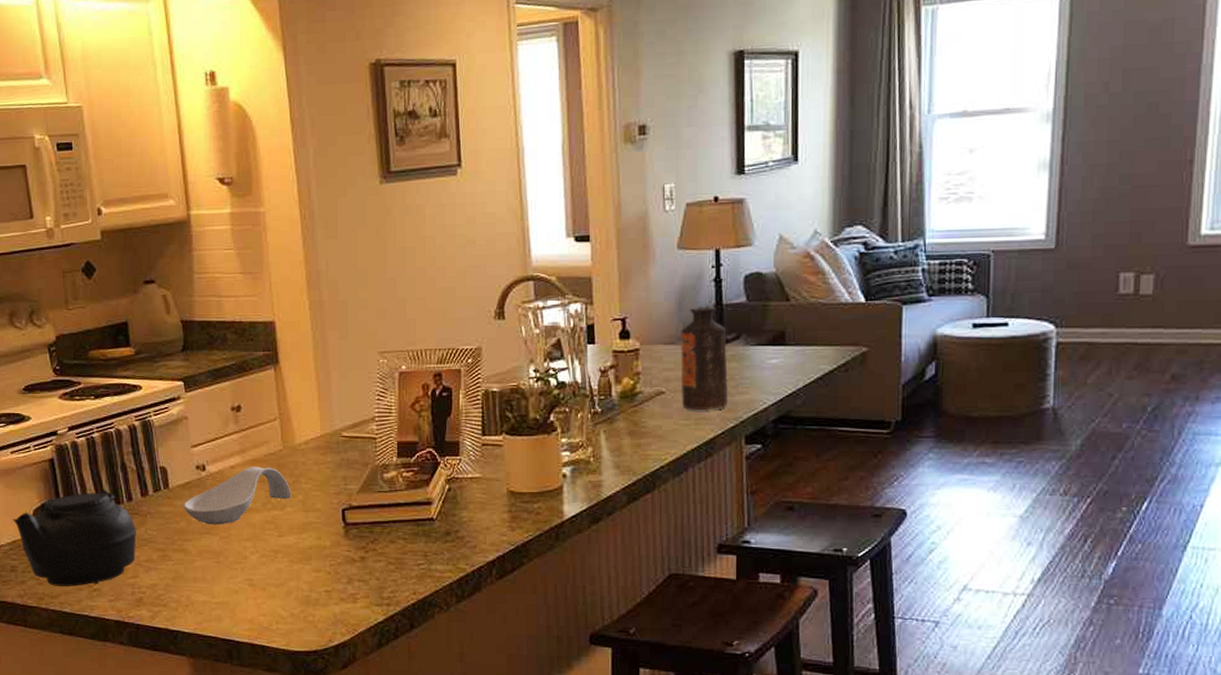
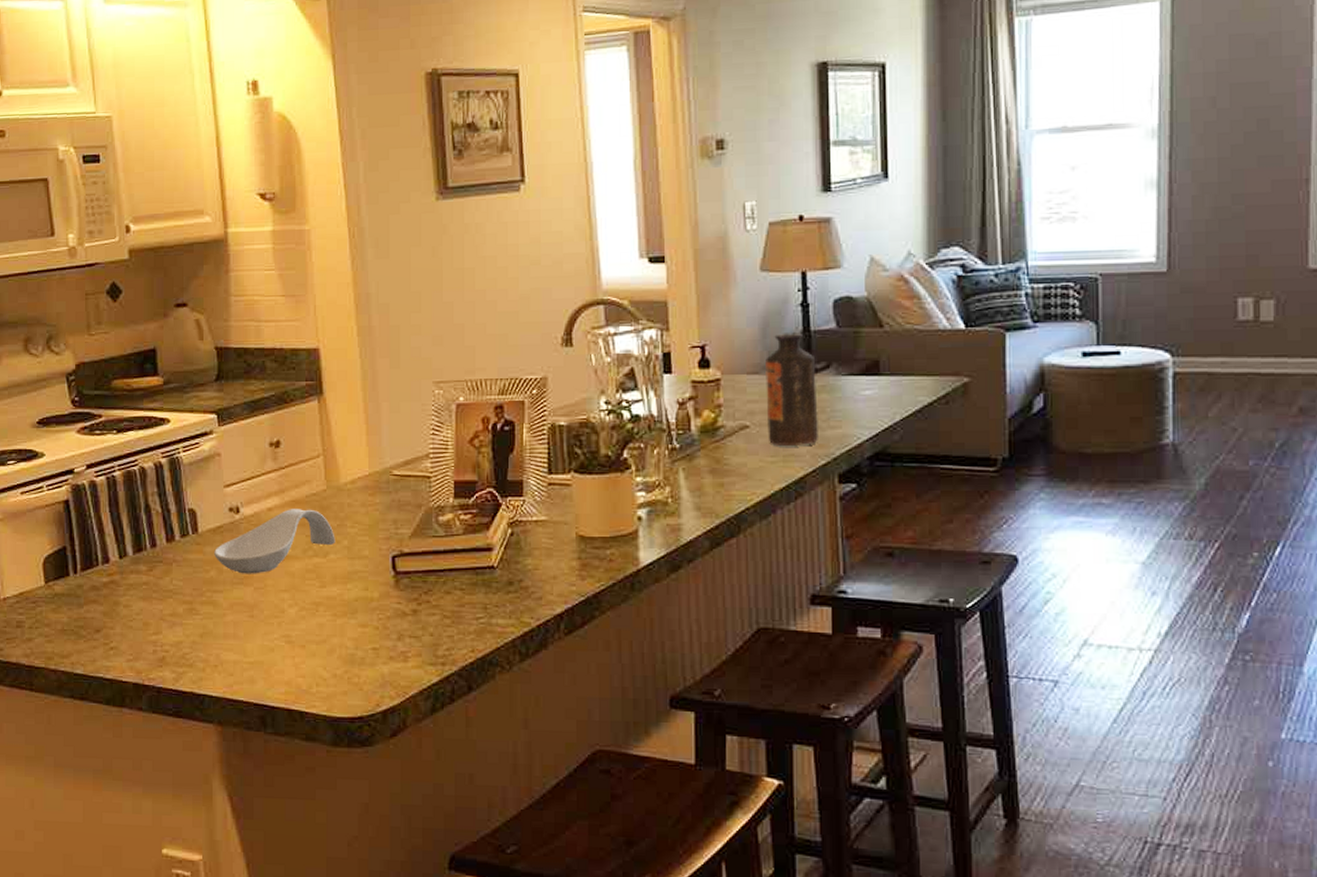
teapot: present [12,489,138,587] -> none [20,534,163,644]

